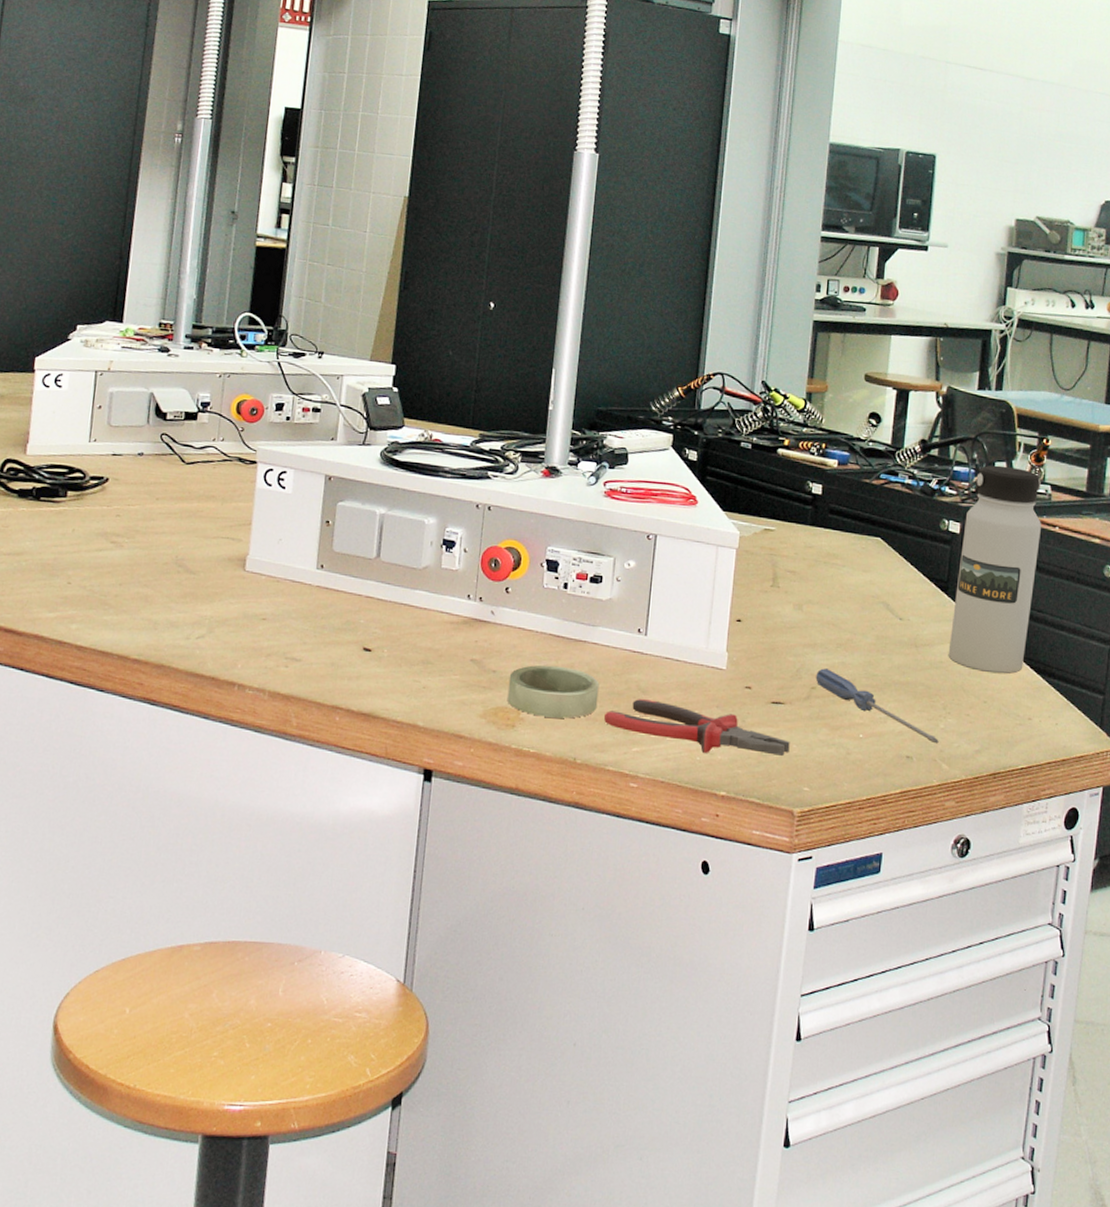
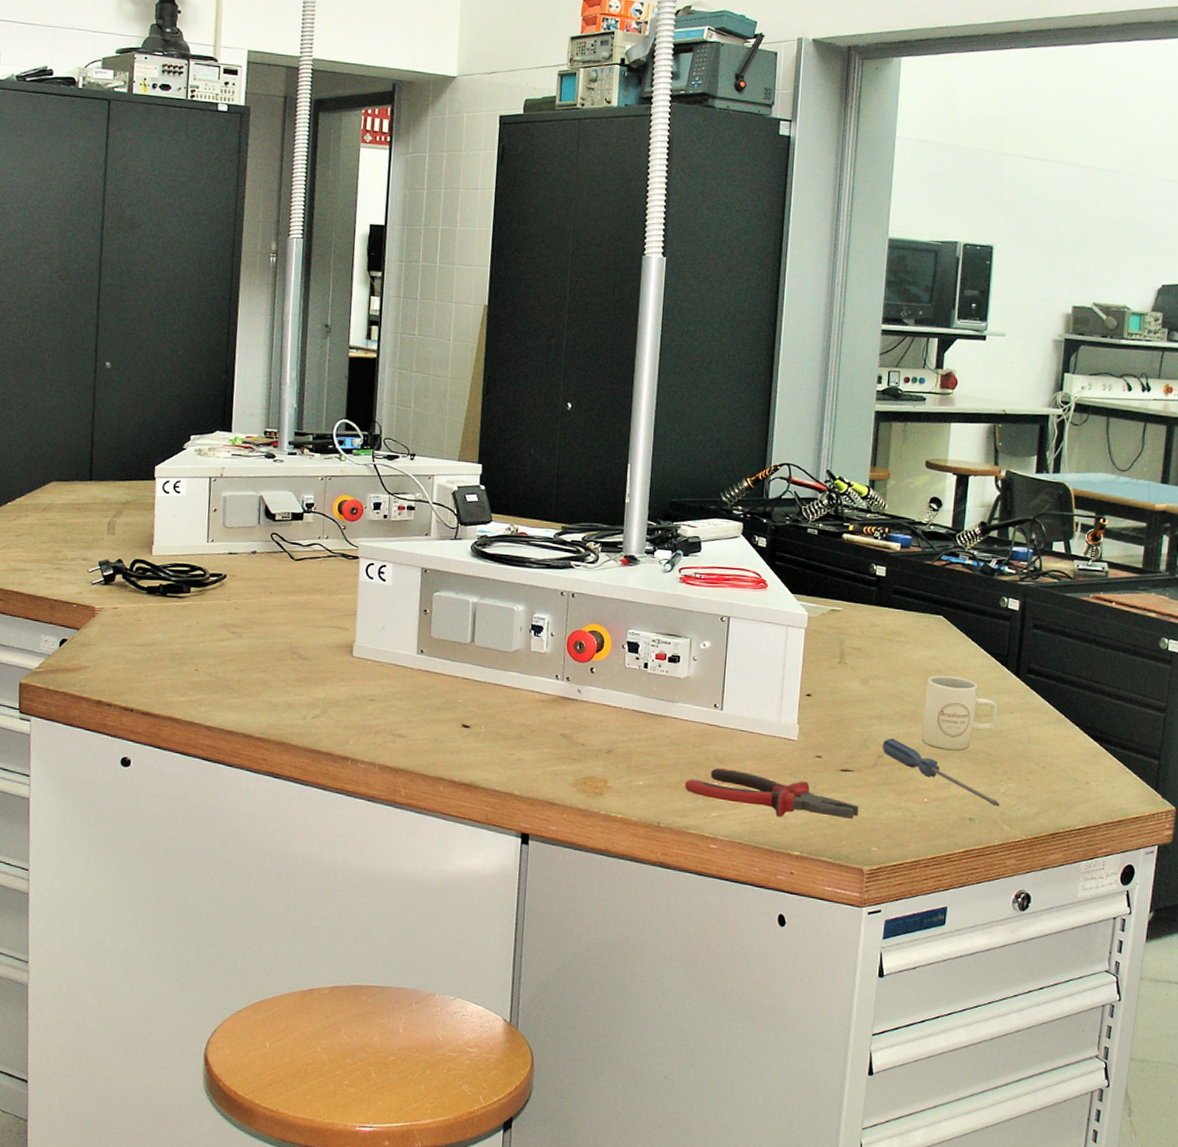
adhesive tape: present [507,664,600,719] -> none [595,738,680,787]
mug: none [857,601,938,683] -> present [921,675,998,751]
water bottle: present [948,465,1042,674] -> none [1008,545,1099,742]

